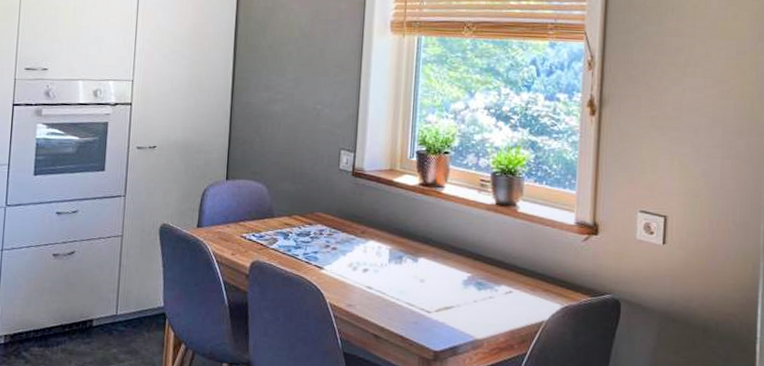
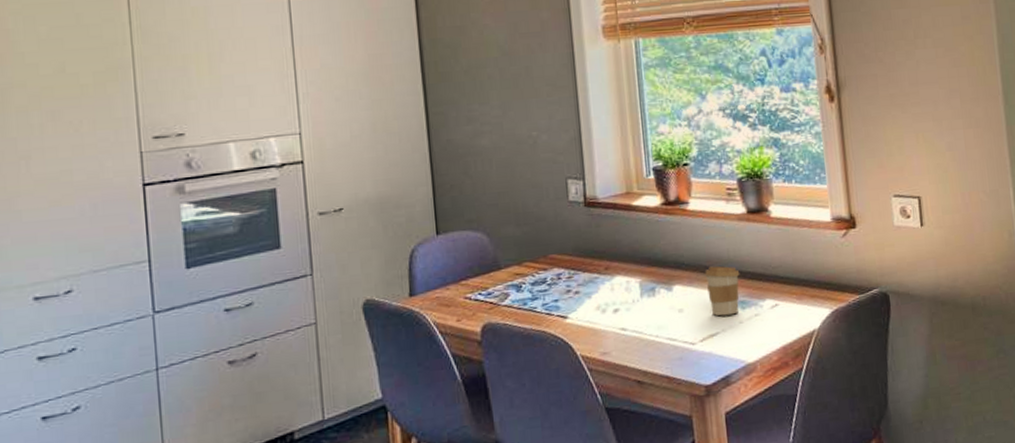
coffee cup: none [449,246,481,293] -> present [705,266,740,316]

